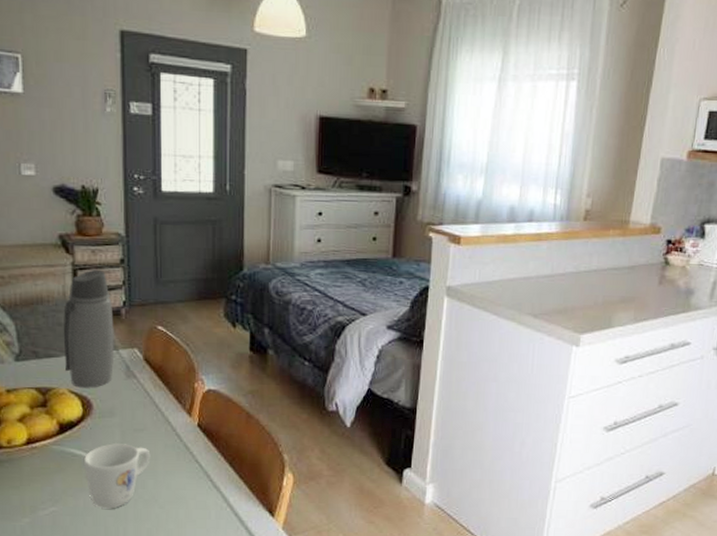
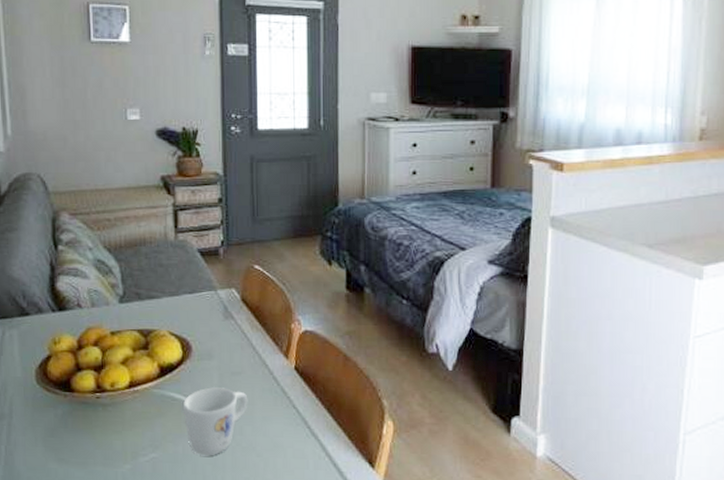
water bottle: present [63,269,114,388] -> none [164,209,213,330]

